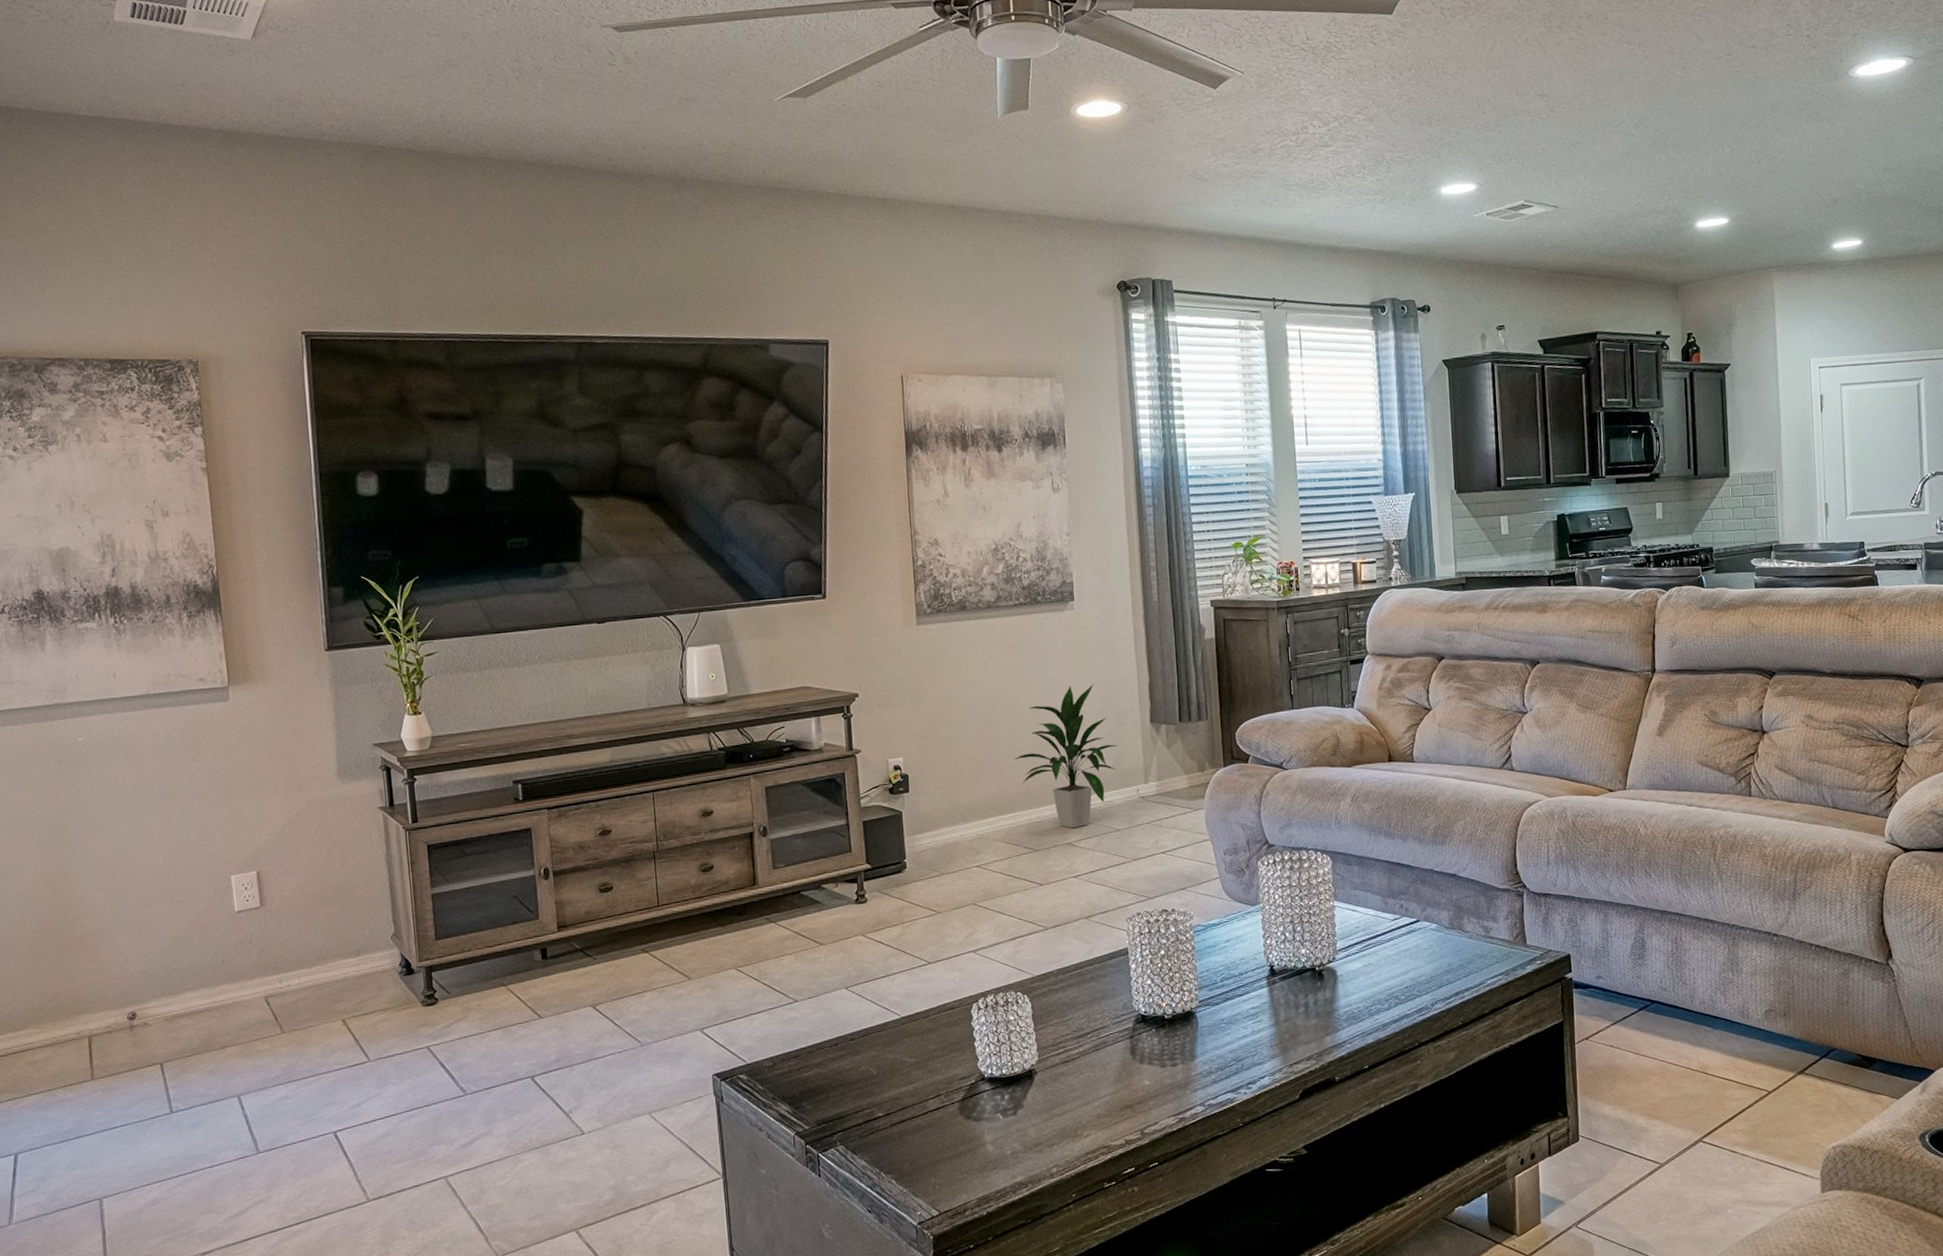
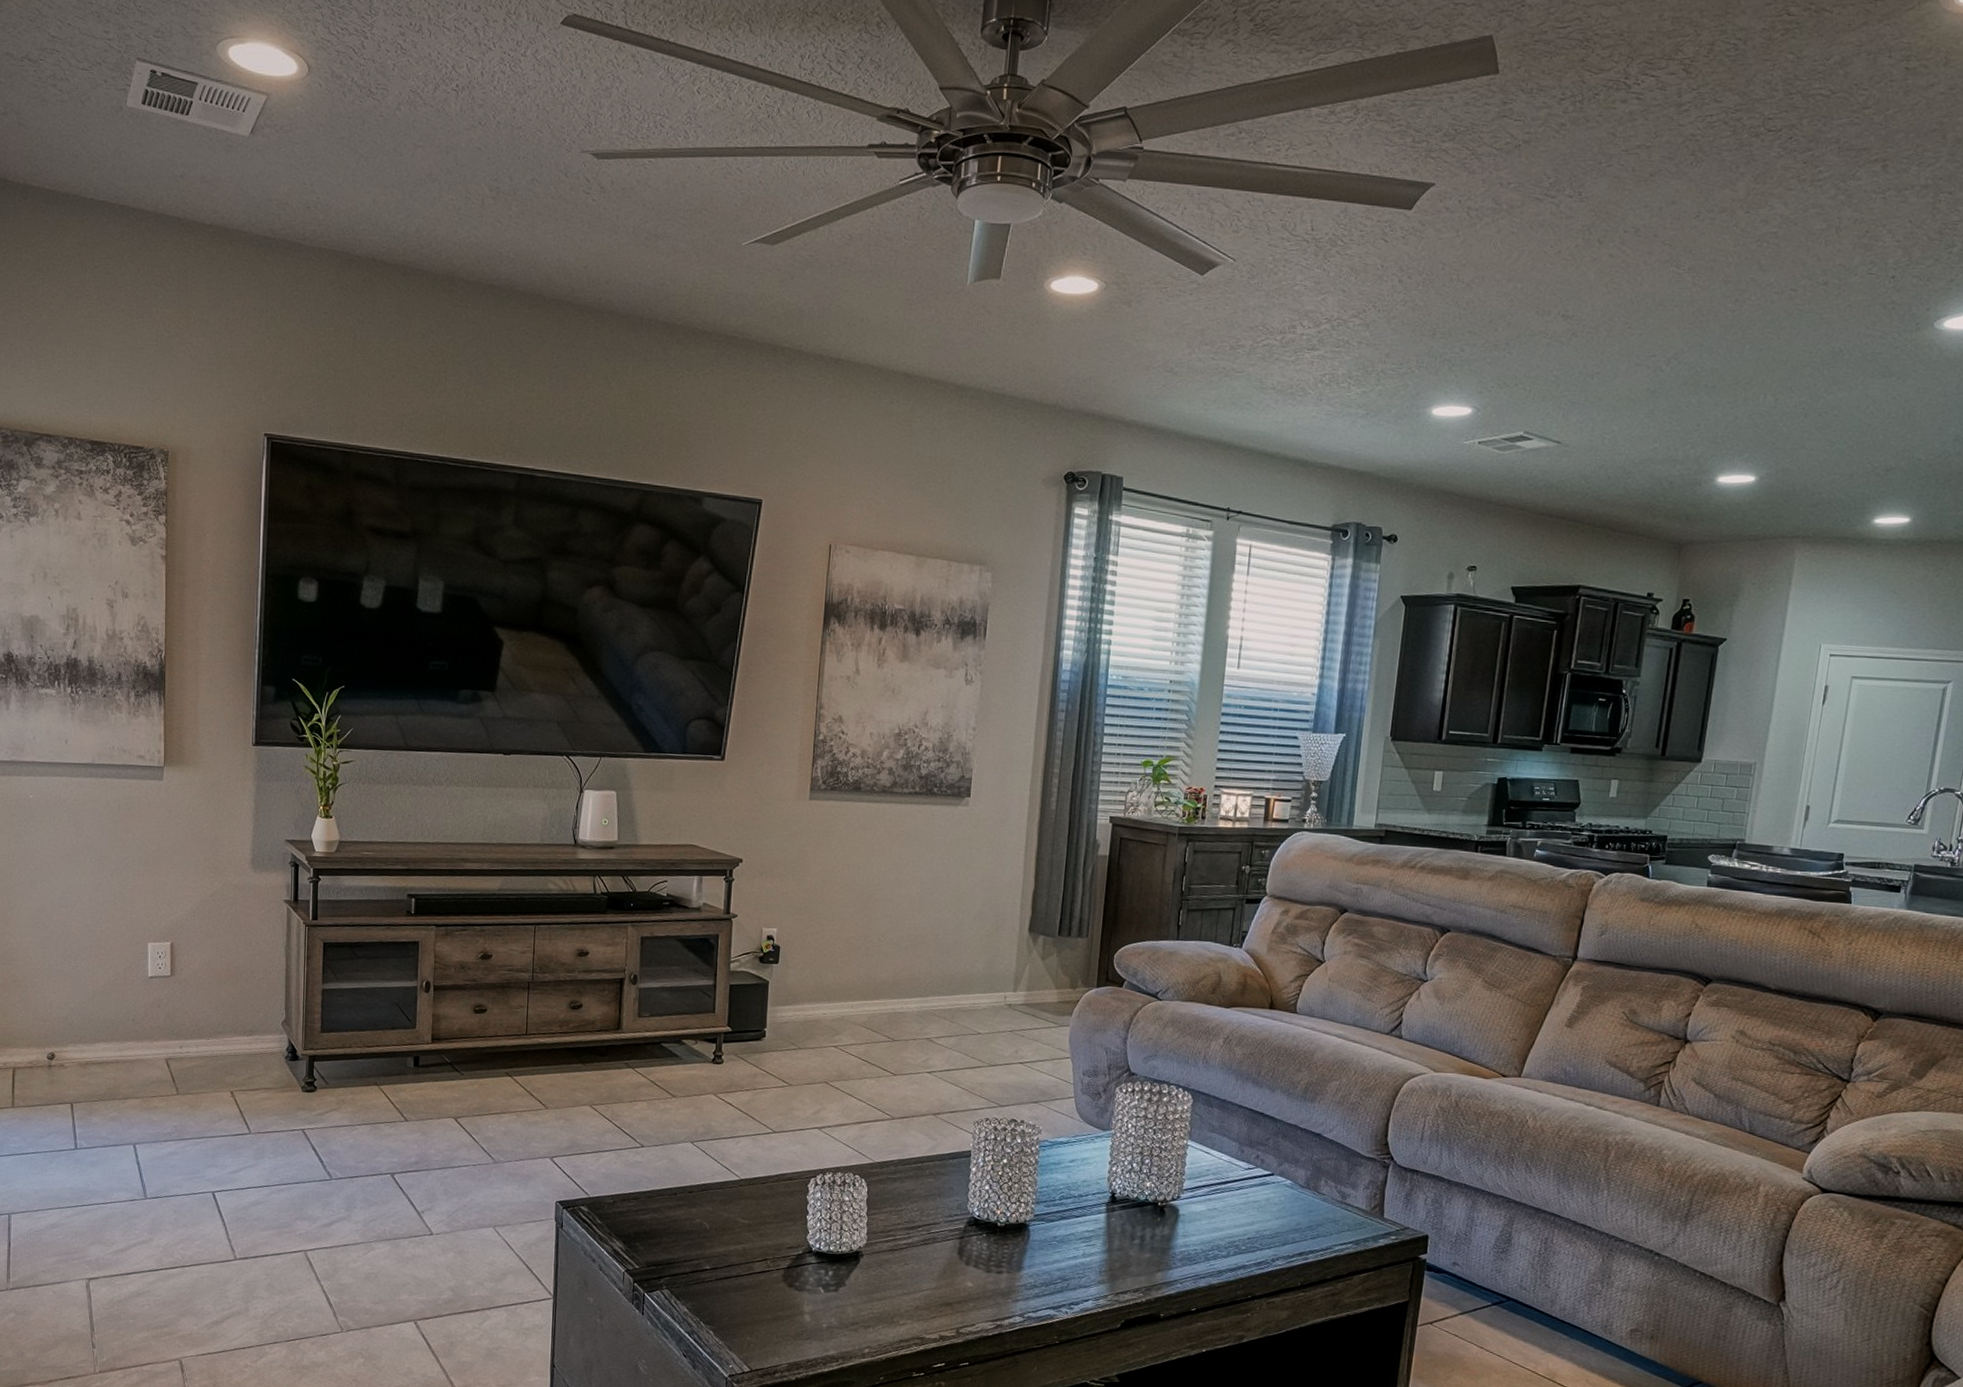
indoor plant: present [1013,684,1119,829] -> none [885,882,993,1025]

